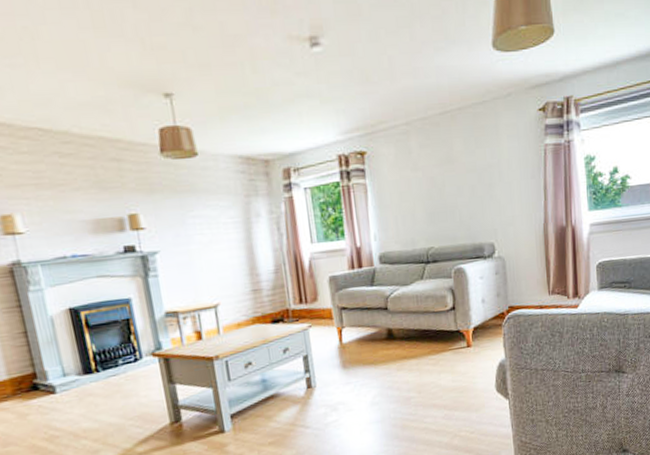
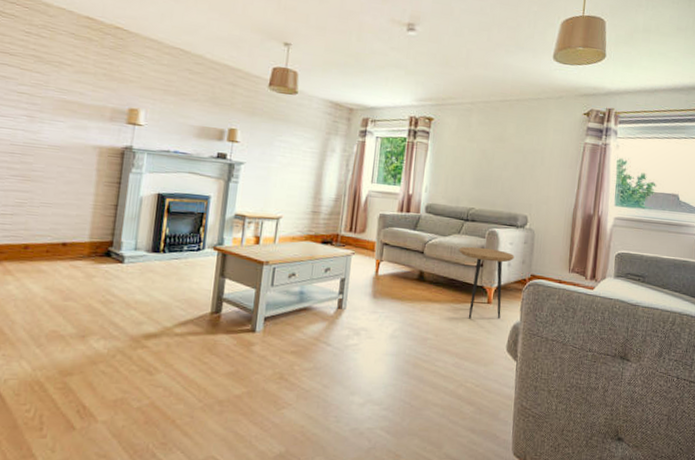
side table: none [425,287,488,368] -> present [459,246,515,319]

